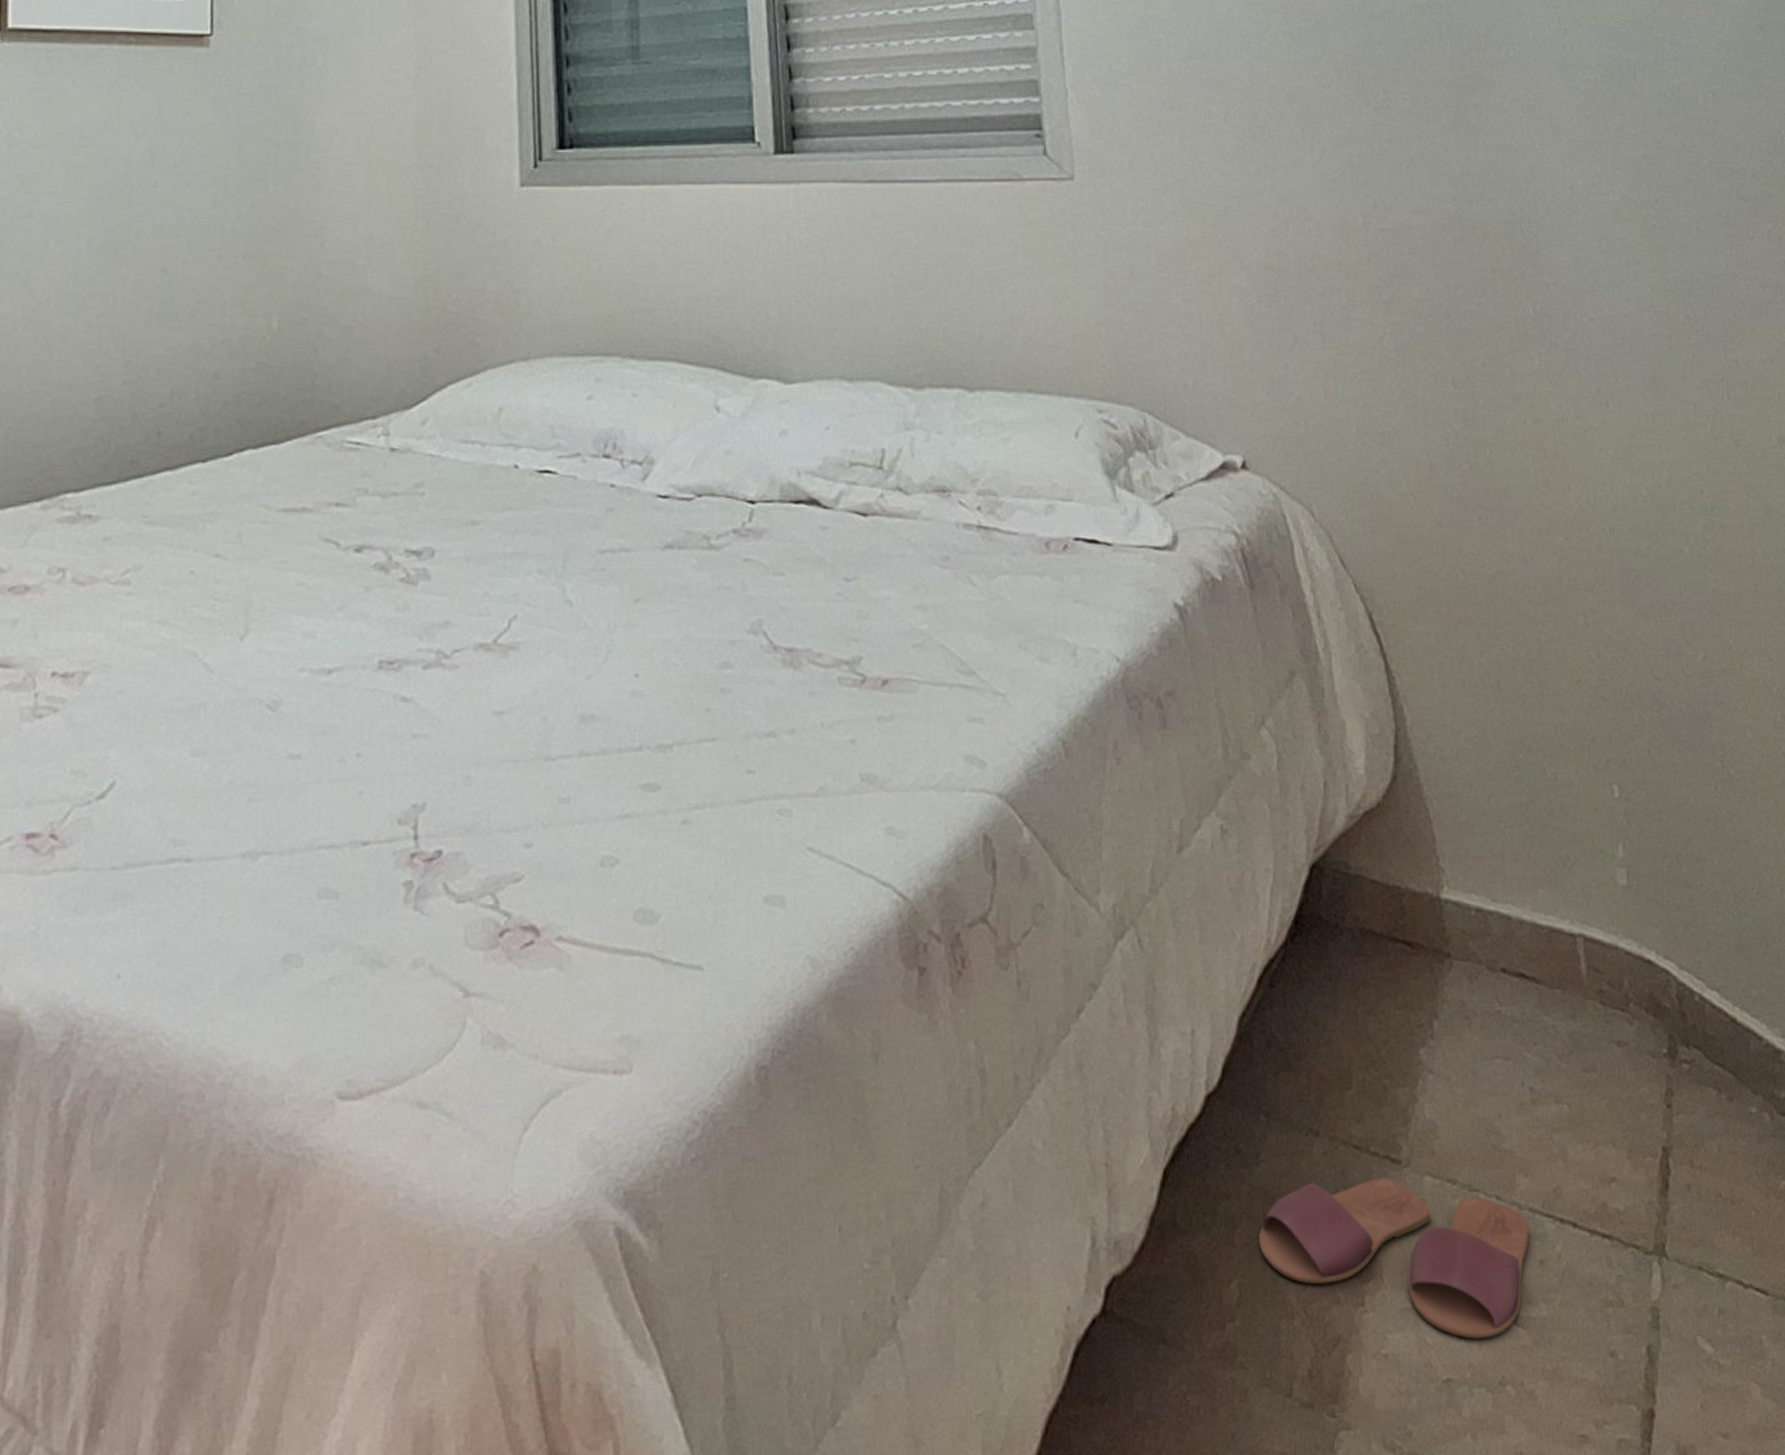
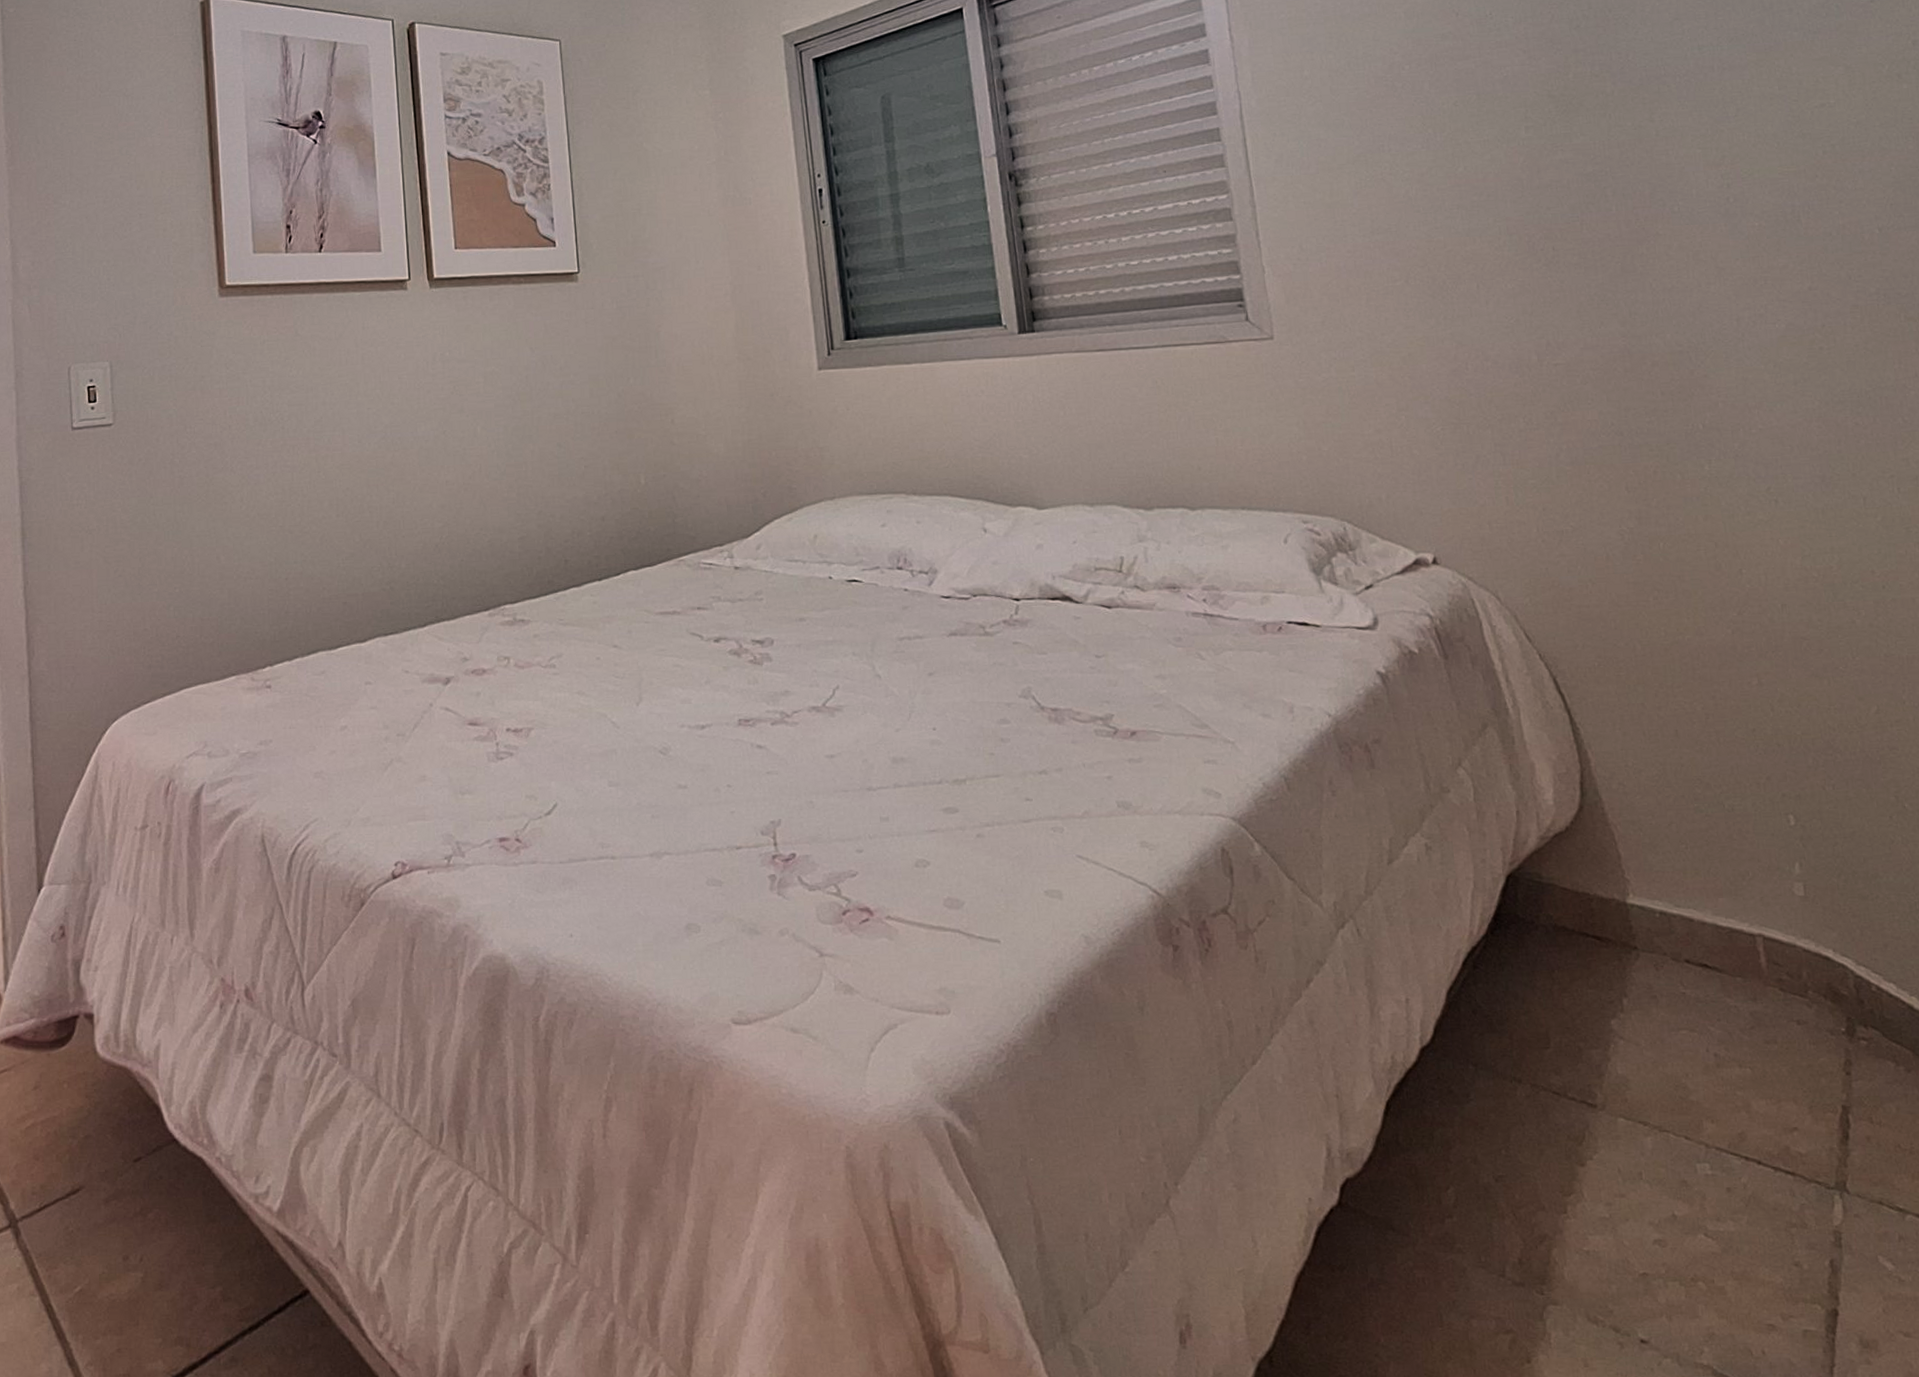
slippers: present [1258,1177,1529,1339] -> none [1470,1117,1717,1245]

